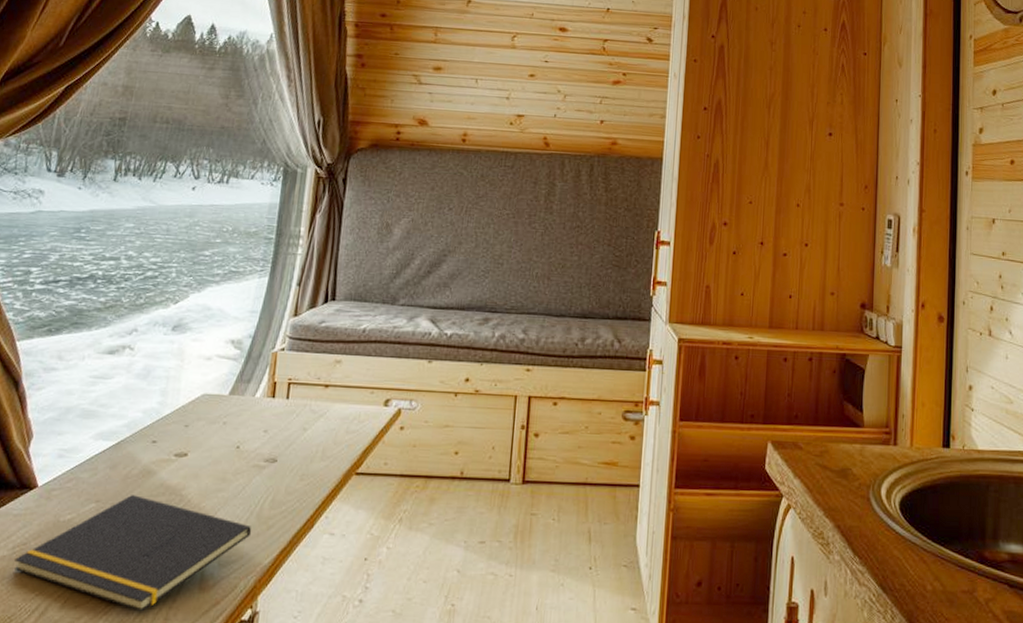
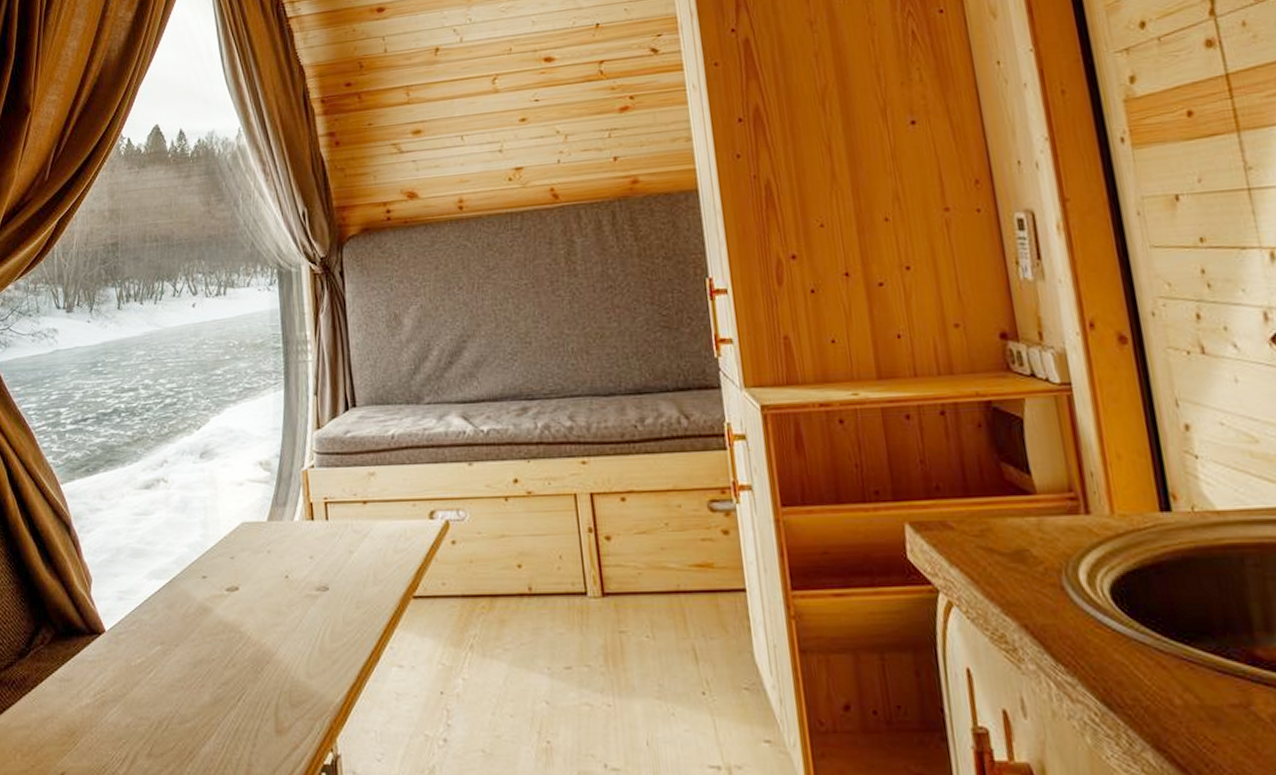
notepad: present [15,495,252,612] -> none [98,635,318,758]

